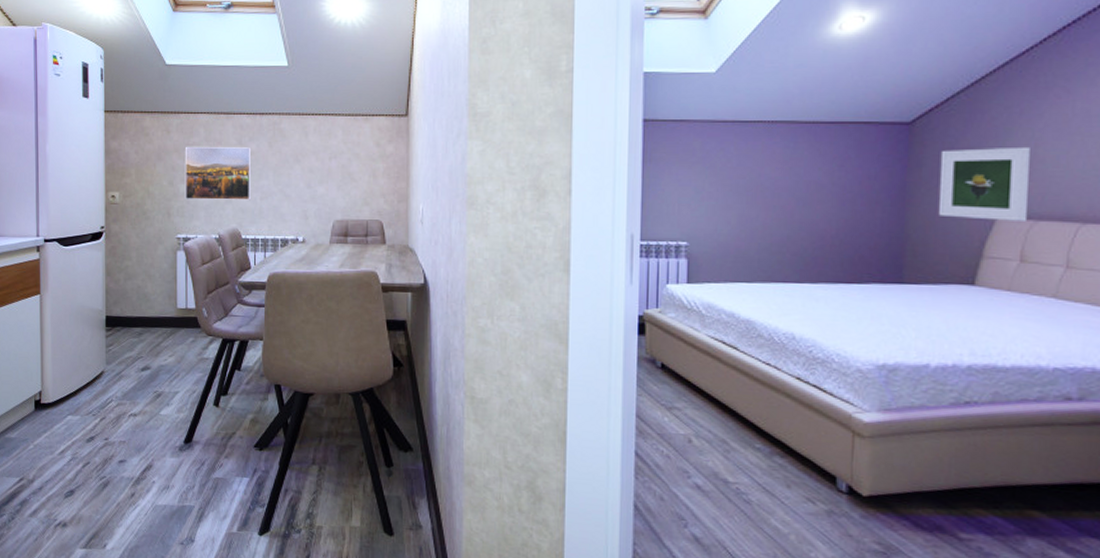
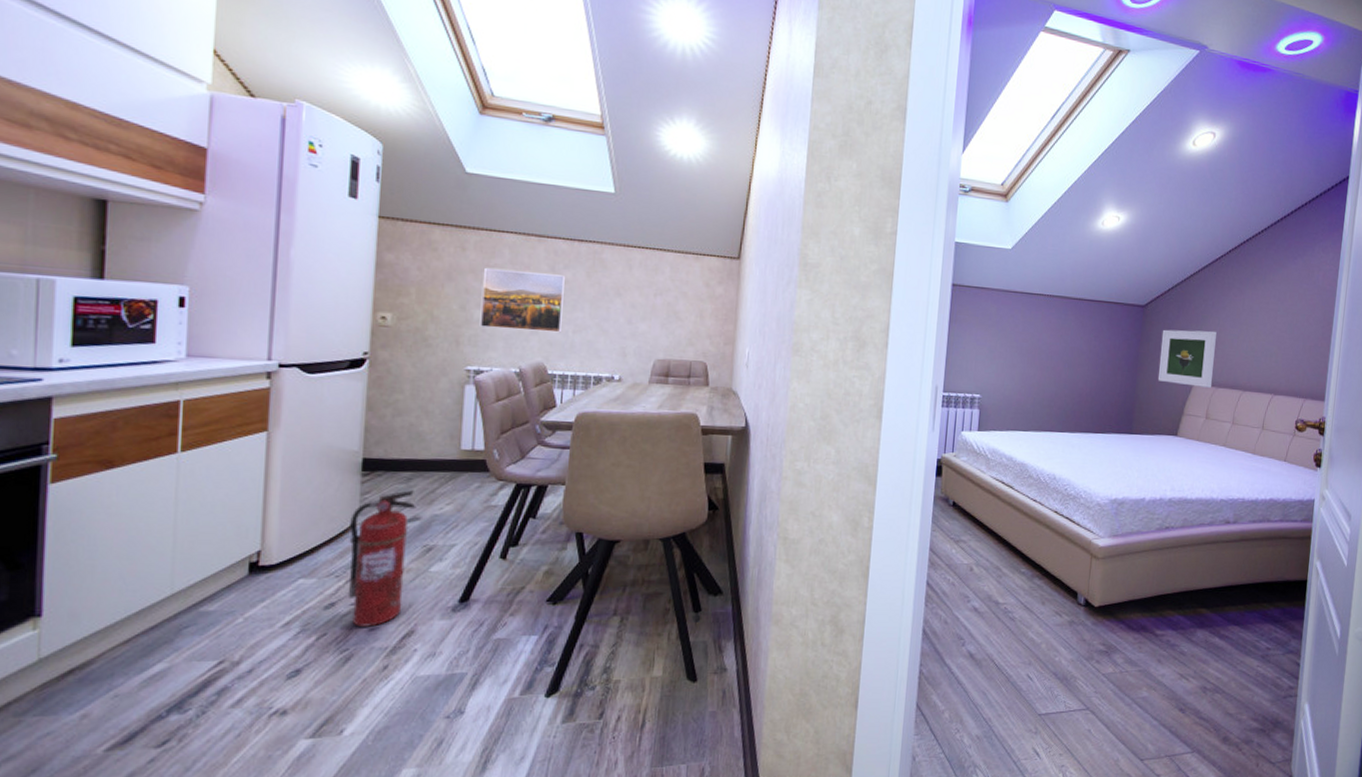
fire extinguisher: none [100,343,147,459] -> present [347,490,416,627]

